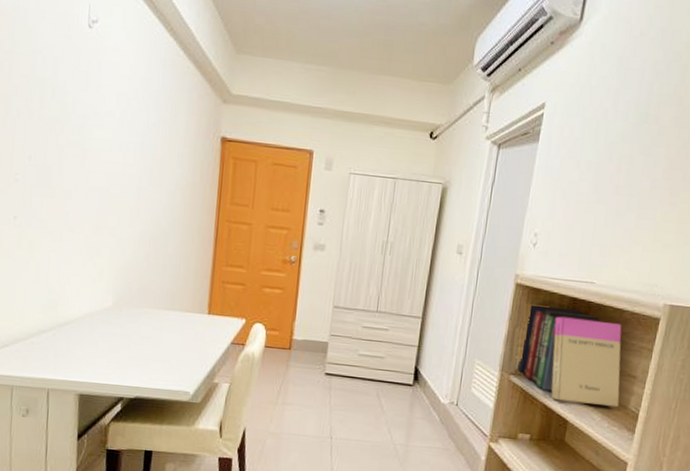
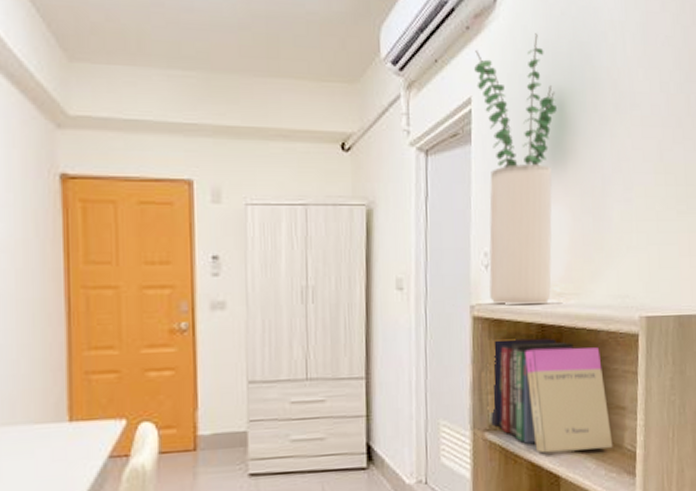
vase: none [533,51,622,282] -> present [474,33,557,305]

